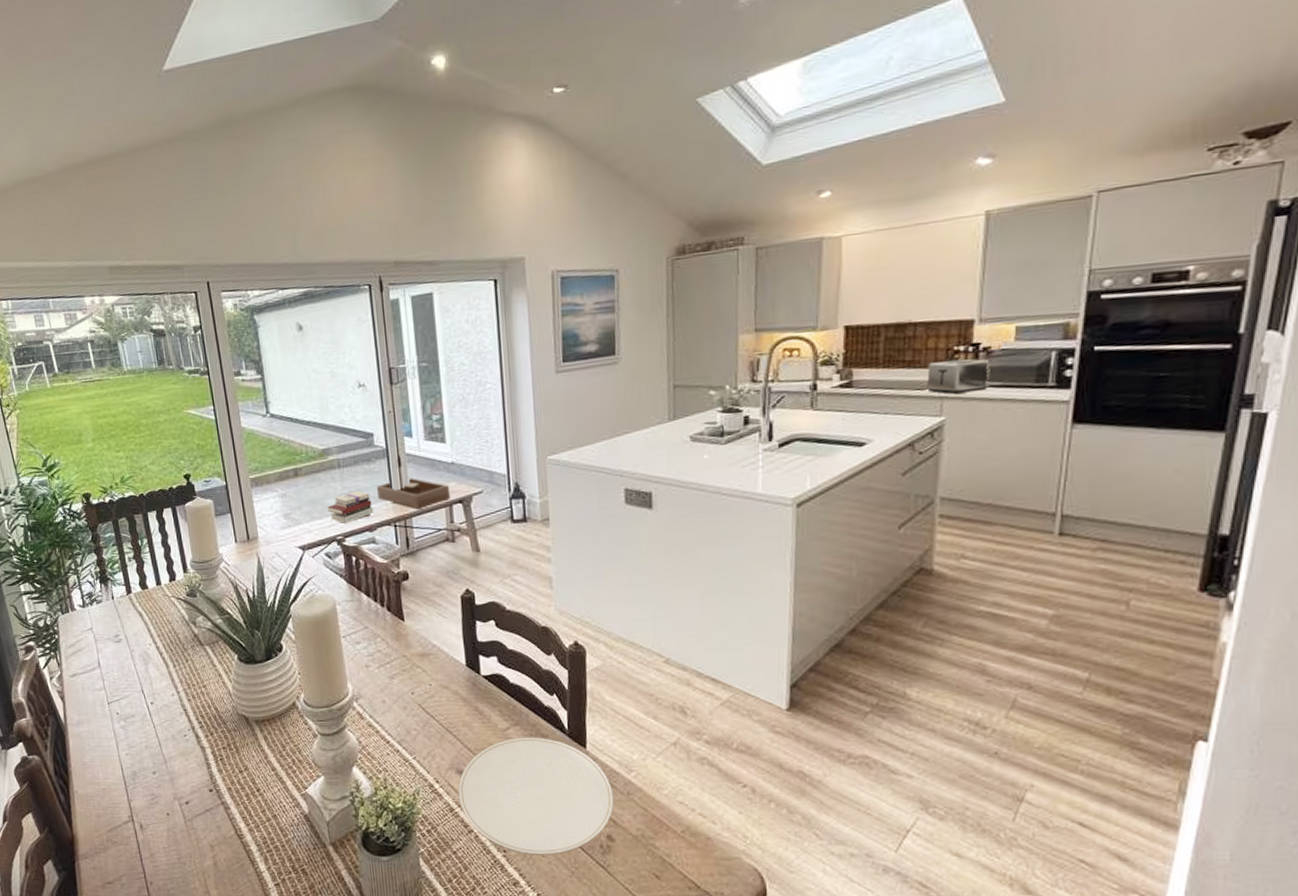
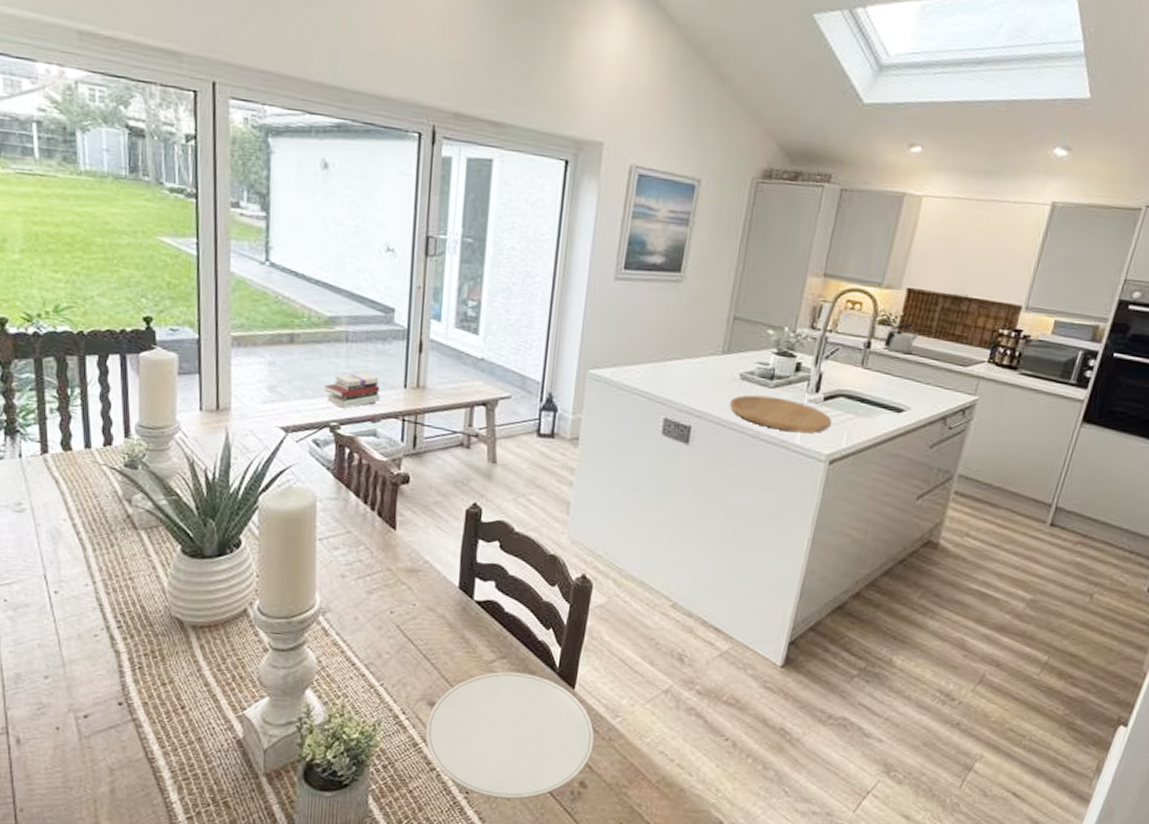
tray: present [376,477,451,509] -> none [387,366,474,406]
cutting board: none [685,451,792,483] -> present [730,394,833,433]
kettle: none [830,359,866,389] -> present [883,323,919,354]
toaster: present [927,359,990,394] -> none [968,341,1026,378]

